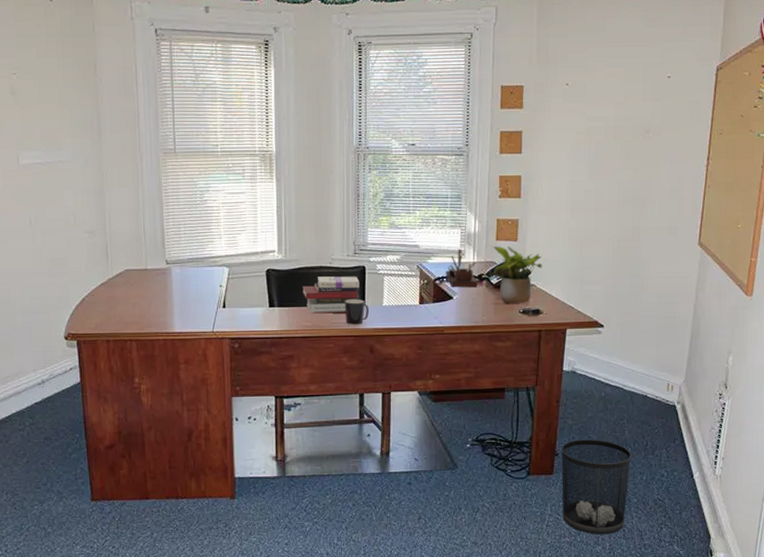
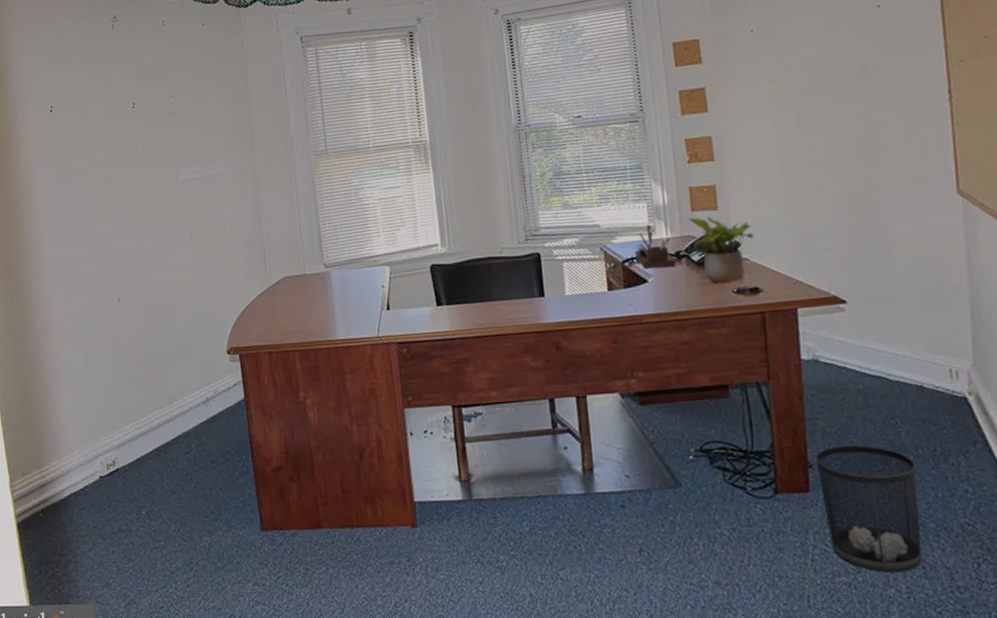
books: present [303,276,361,314] -> none [471,264,538,310]
mug: present [345,299,369,327] -> none [520,289,550,322]

